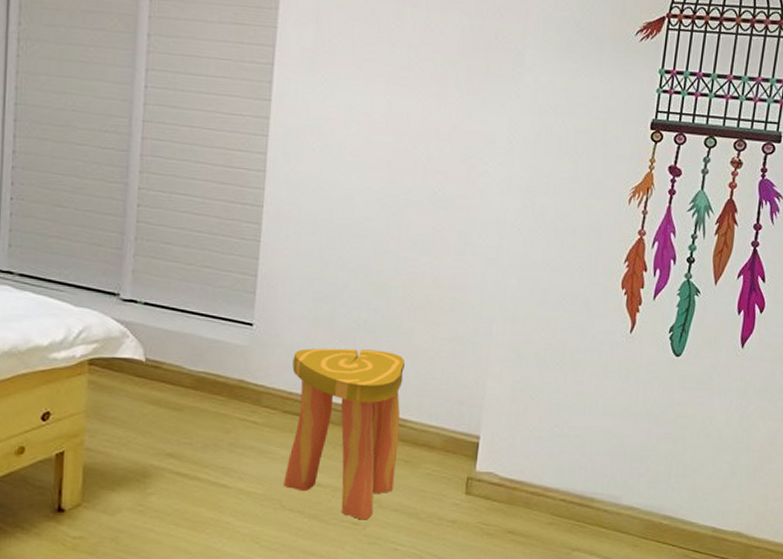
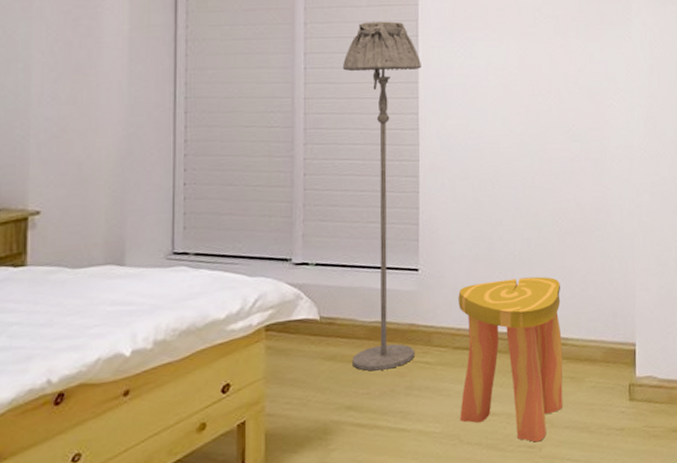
floor lamp: none [176,41,275,423] -> present [343,21,421,371]

